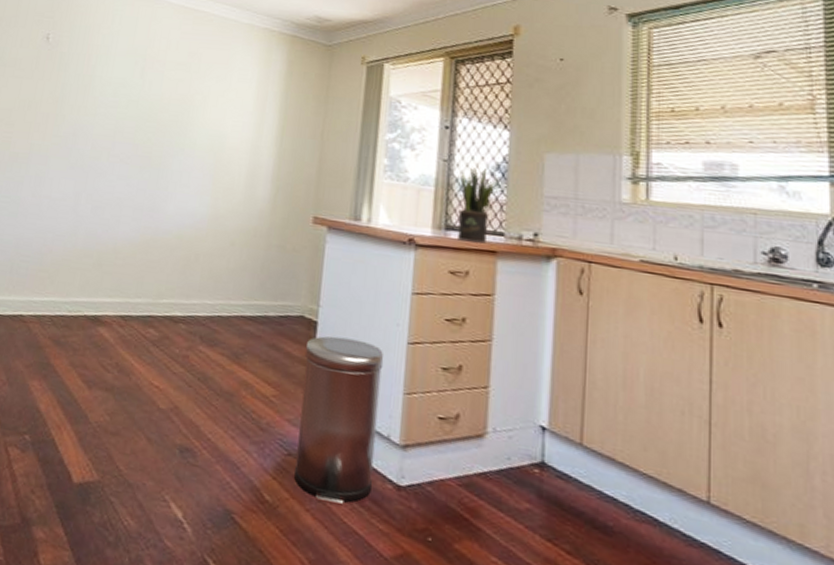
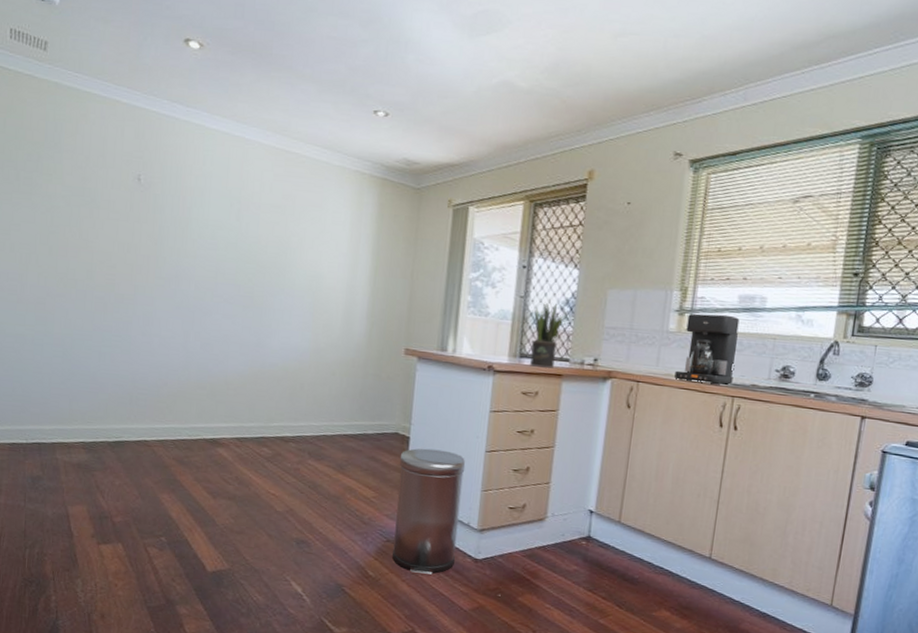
coffee maker: none [635,182,709,269] -> present [674,313,740,385]

